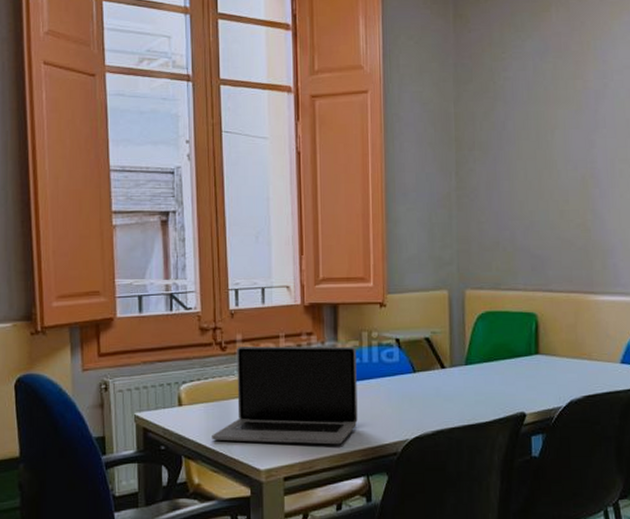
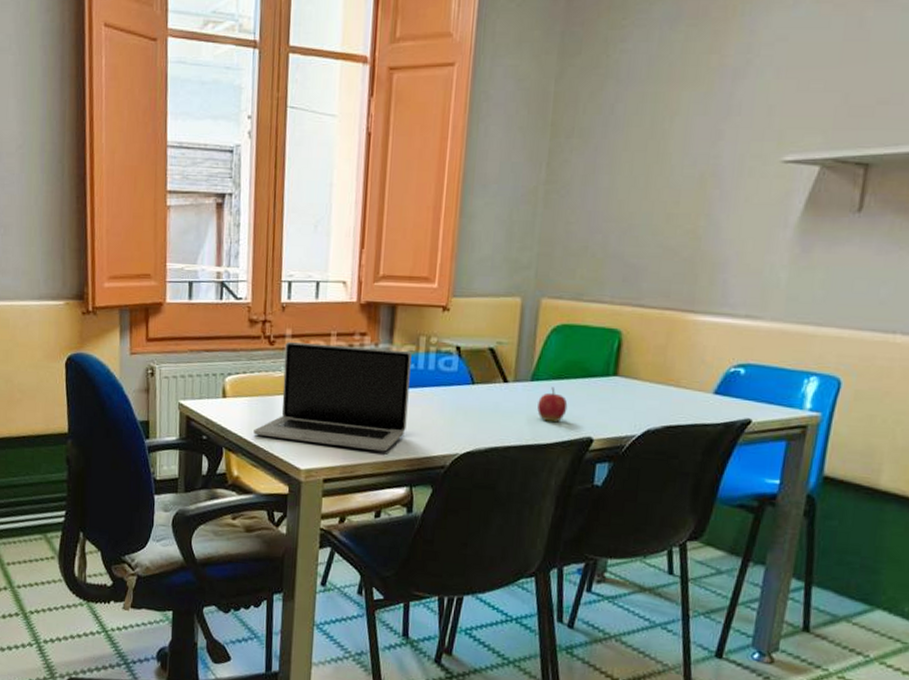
apple: none [474,369,500,402] -> present [537,387,568,423]

